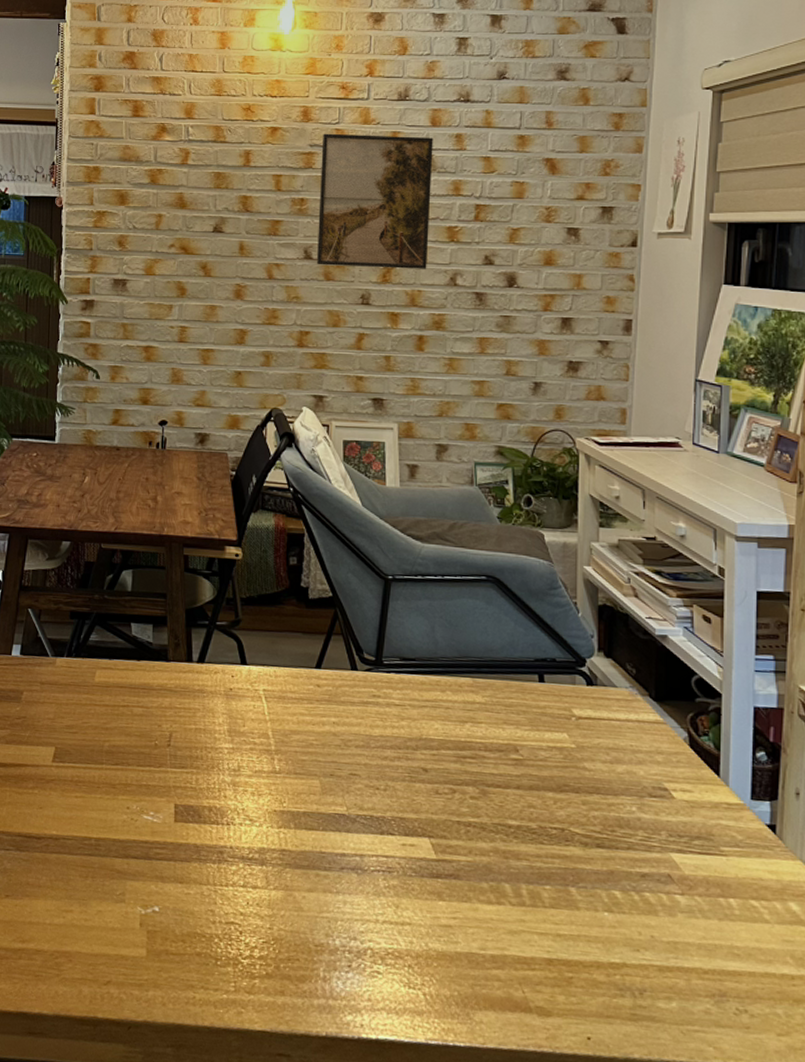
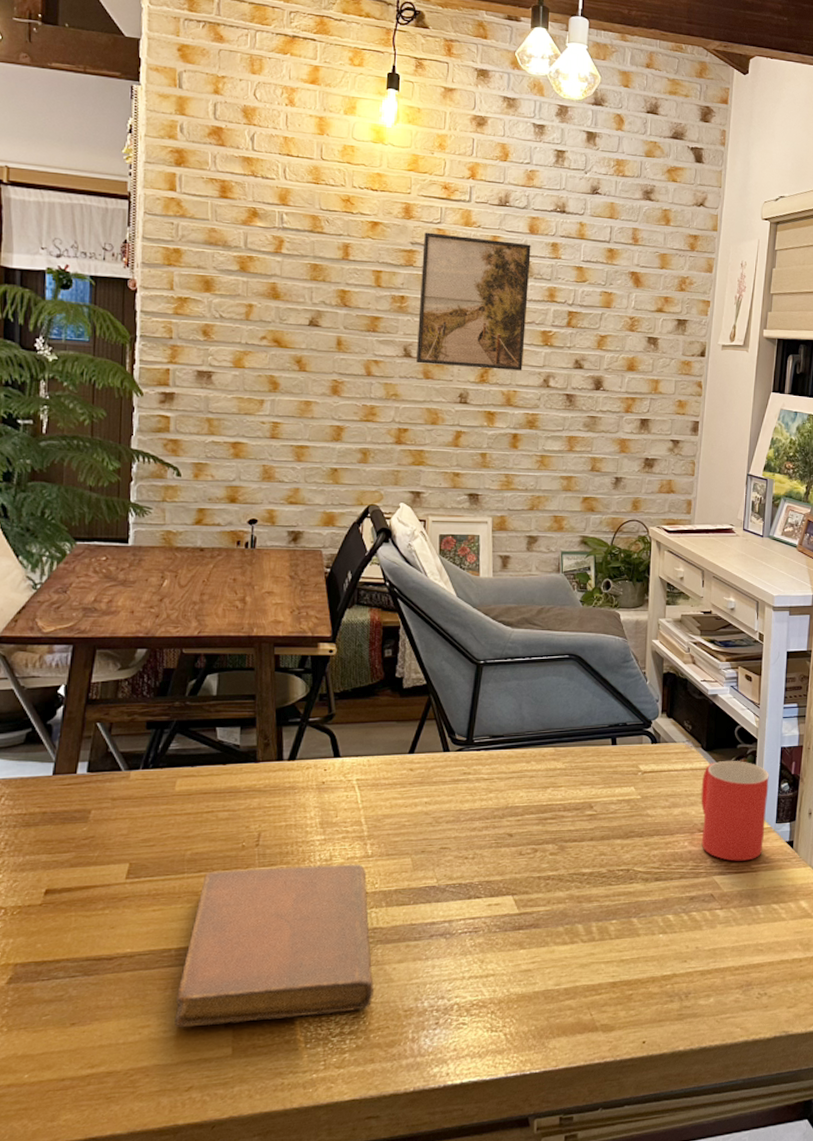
notebook: none [94,766,283,936] -> present [174,864,374,1028]
mug: none [651,715,739,841] -> present [701,761,769,861]

